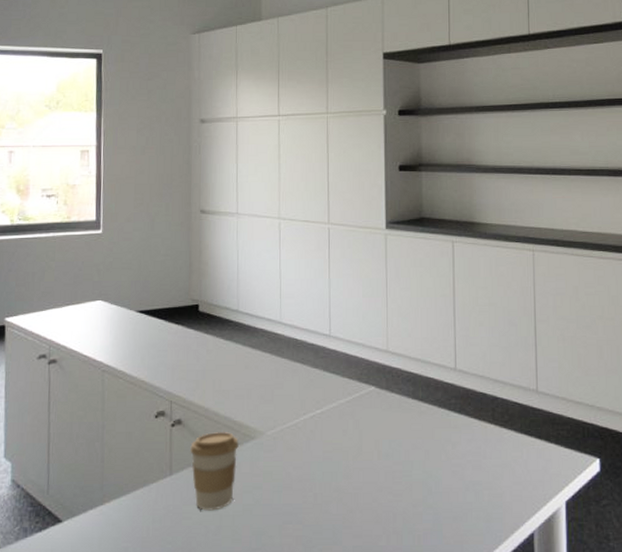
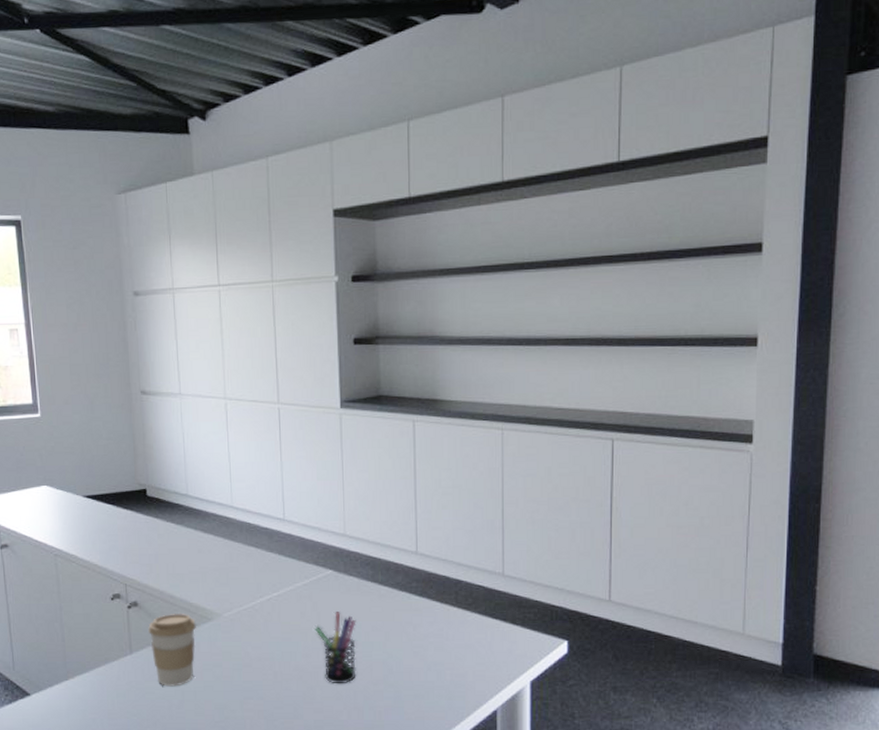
pen holder: none [356,429,397,507] -> present [315,612,356,684]

